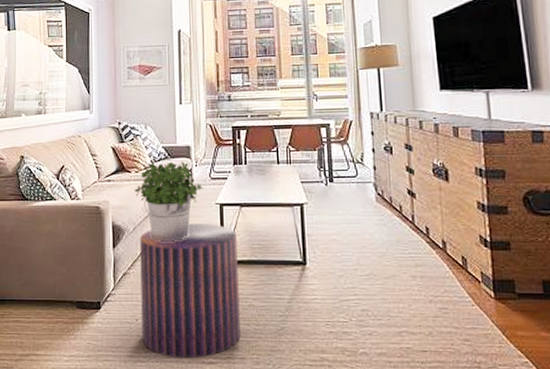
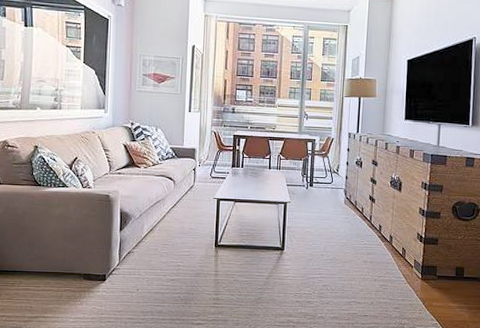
potted plant: present [135,161,203,242] -> none [143,160,204,228]
stool: present [140,224,241,359] -> none [141,214,229,321]

